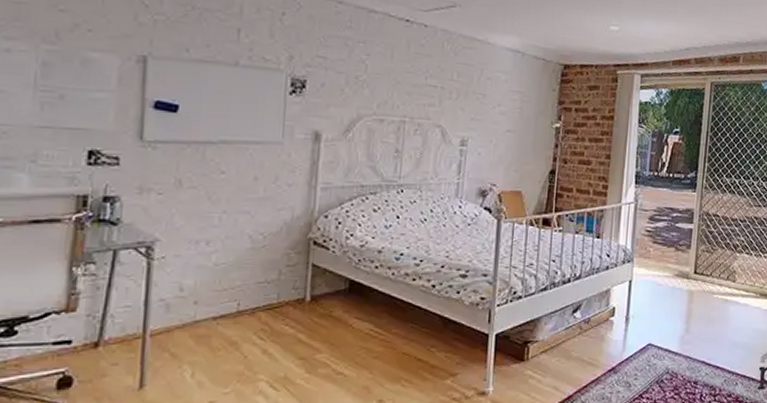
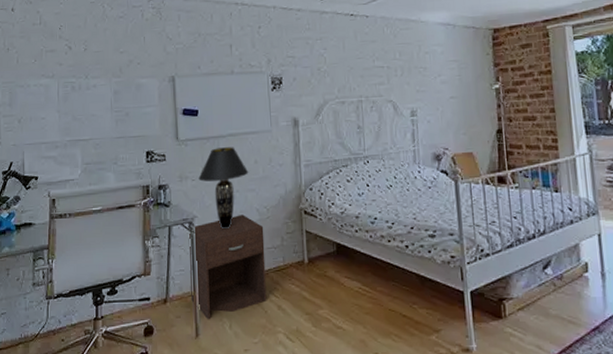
nightstand: none [138,241,256,368] -> present [189,214,267,320]
table lamp: none [168,156,244,258] -> present [198,147,249,230]

